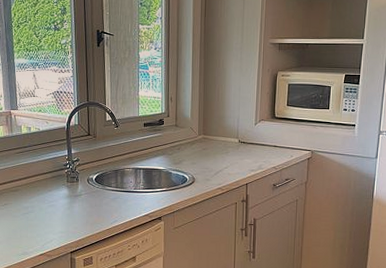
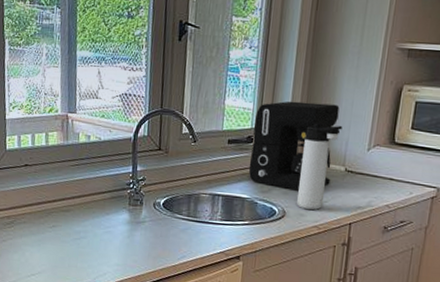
coffee maker: none [162,89,230,160] -> present [248,101,340,190]
thermos bottle: none [202,105,234,176] -> present [296,123,343,211]

